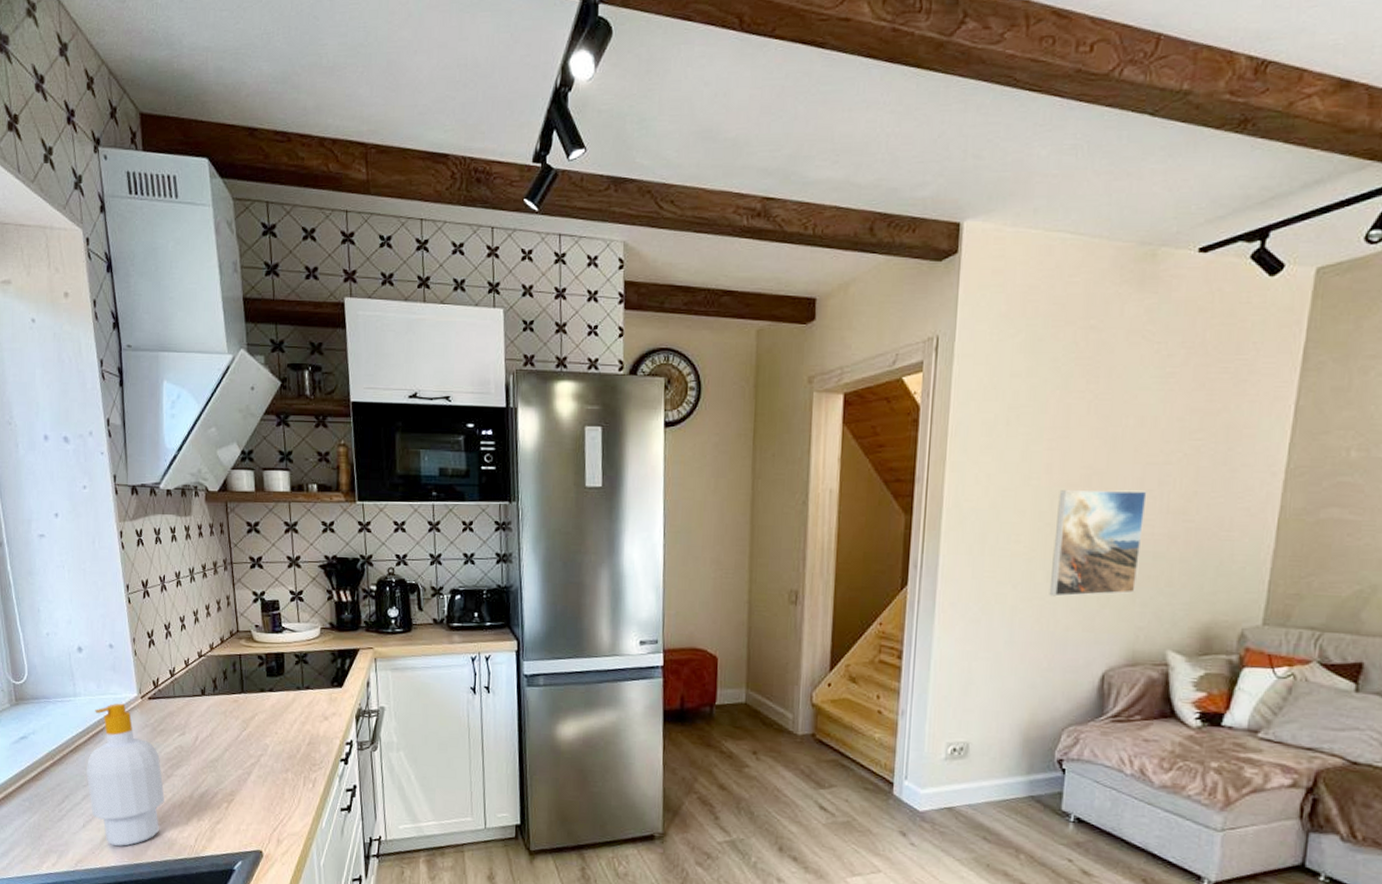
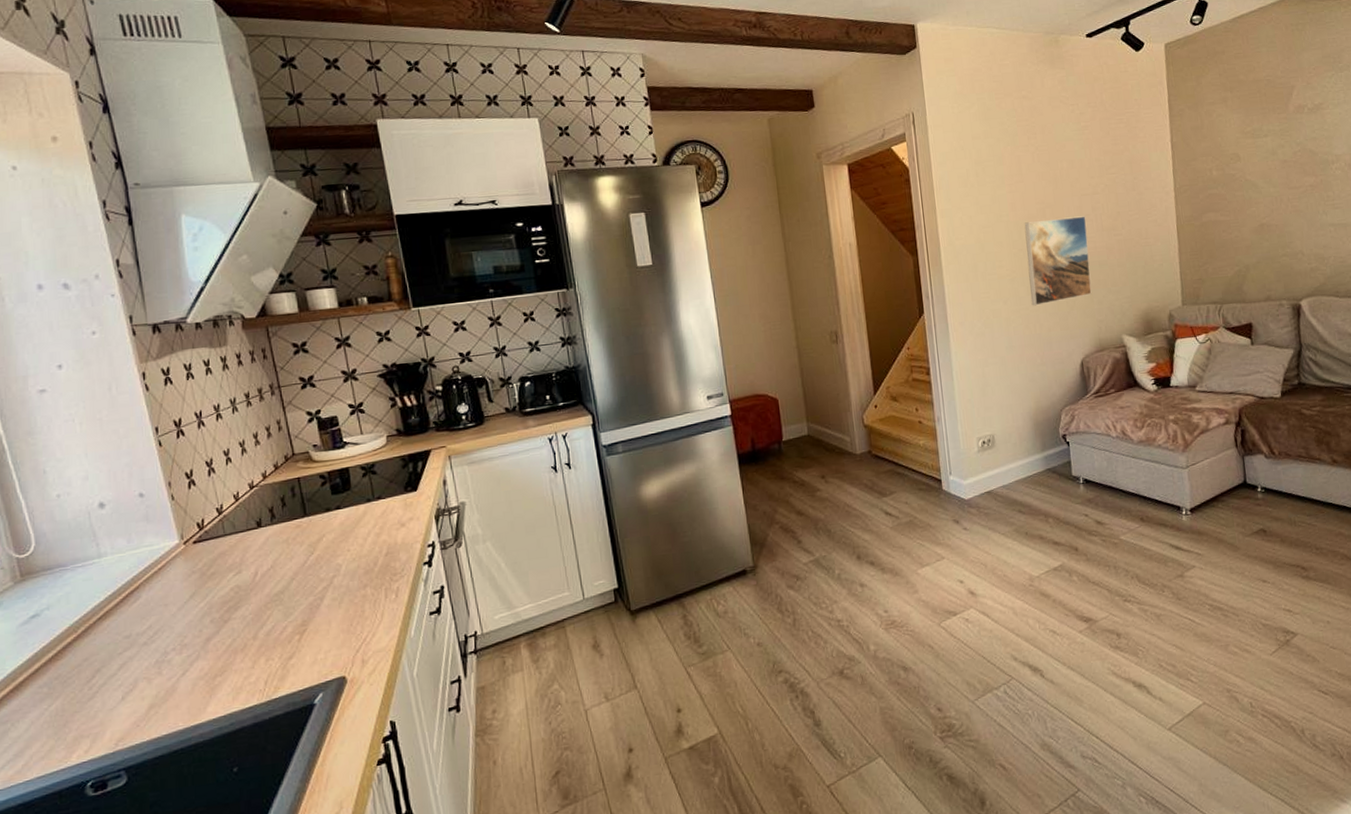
soap bottle: present [86,703,165,846] -> none [121,553,223,712]

